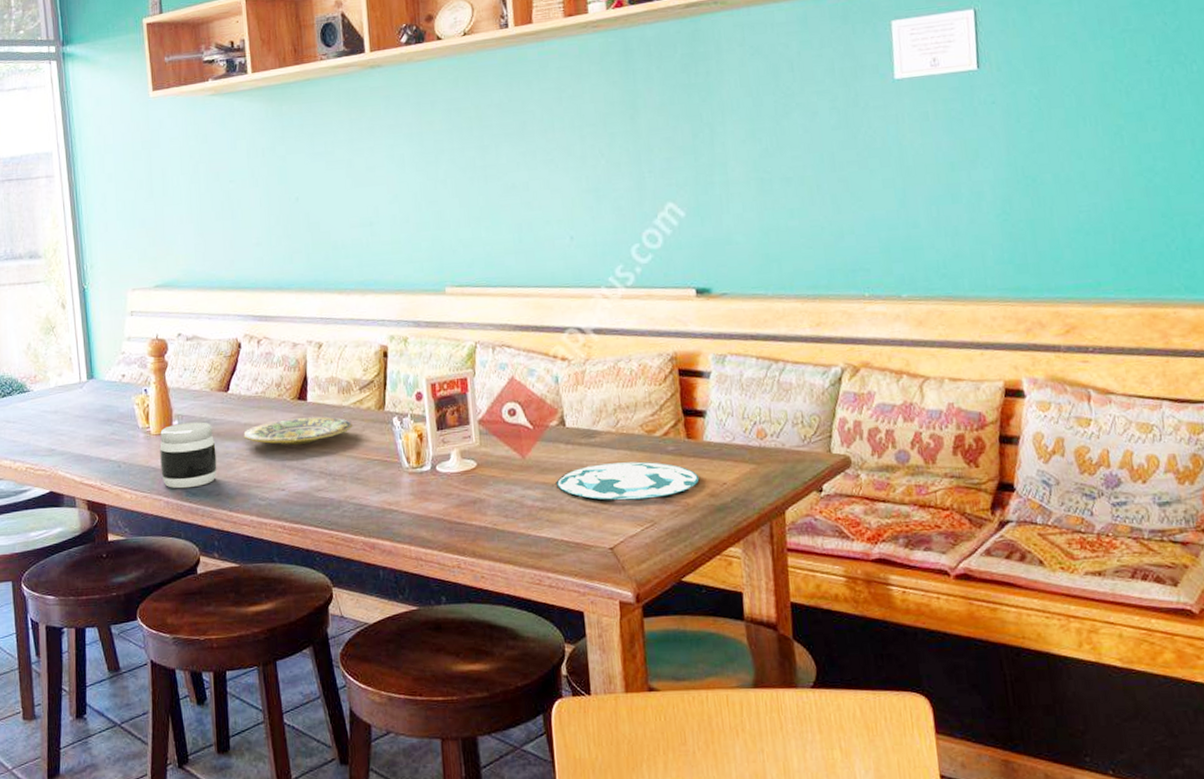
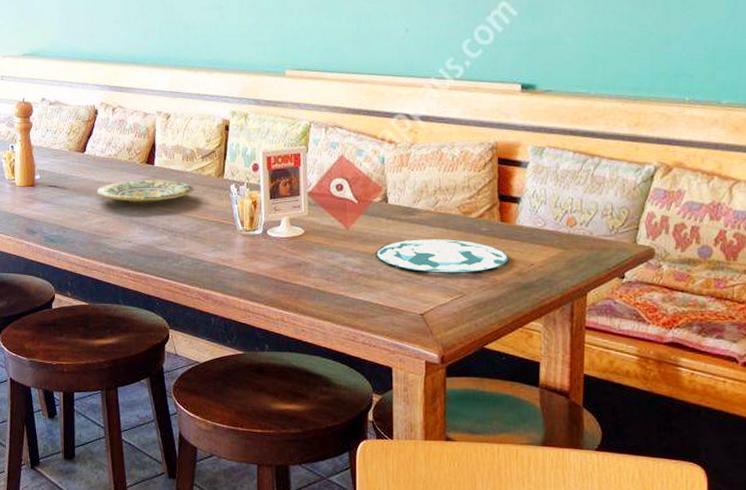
jar: present [160,422,217,489] -> none [23,177,73,235]

